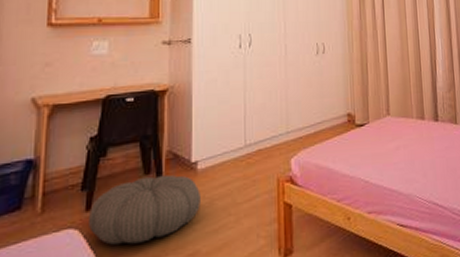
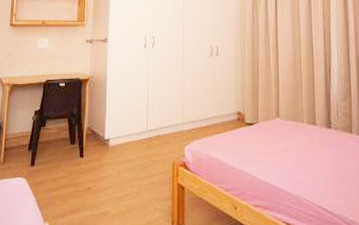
pouf: present [89,174,200,245] -> none [33,146,111,197]

